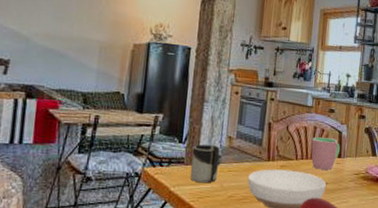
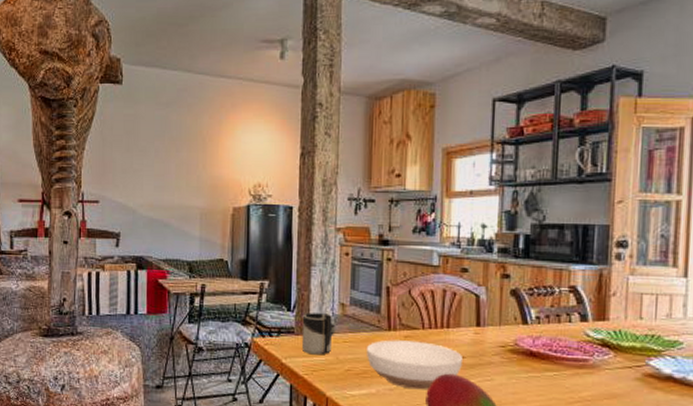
cup: present [311,137,340,170] -> none [441,302,478,341]

